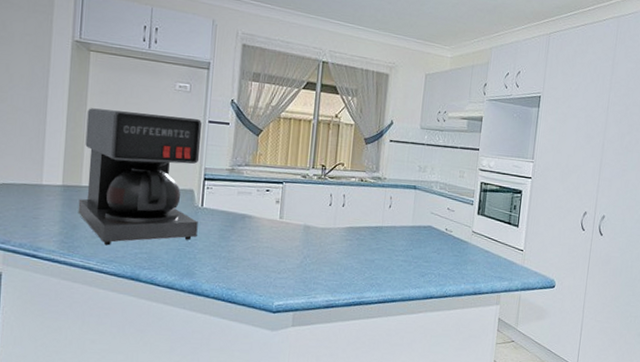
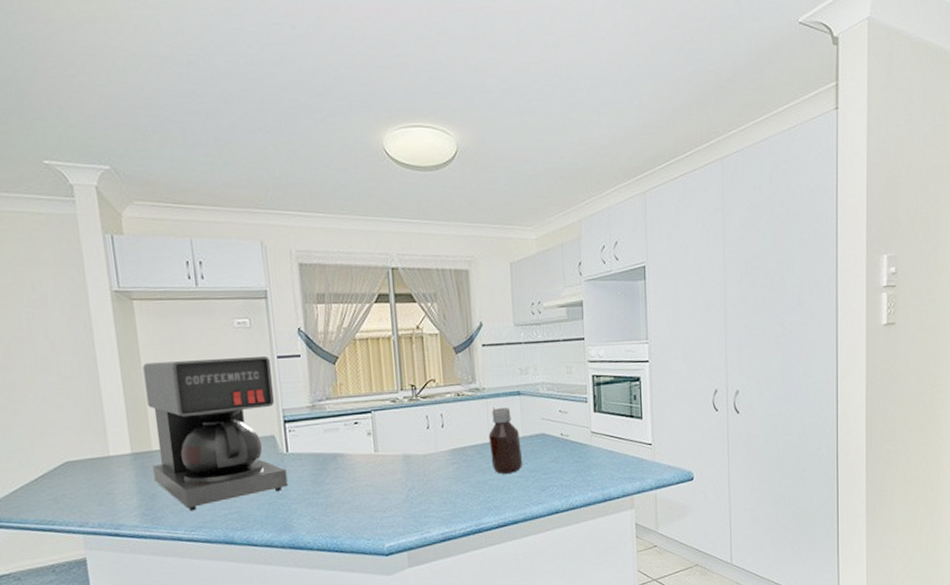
bottle: none [381,197,410,257] -> present [488,408,523,474]

